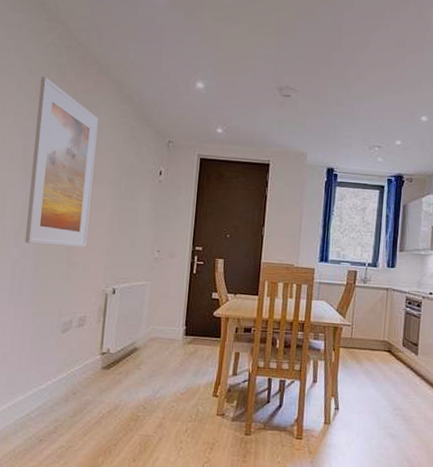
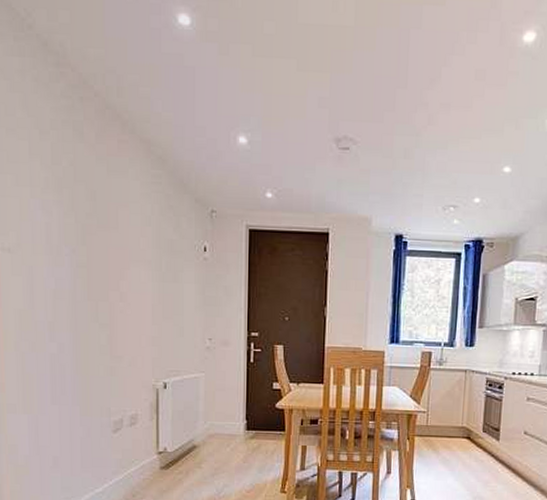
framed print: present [24,77,98,248] -> none [55,138,129,339]

